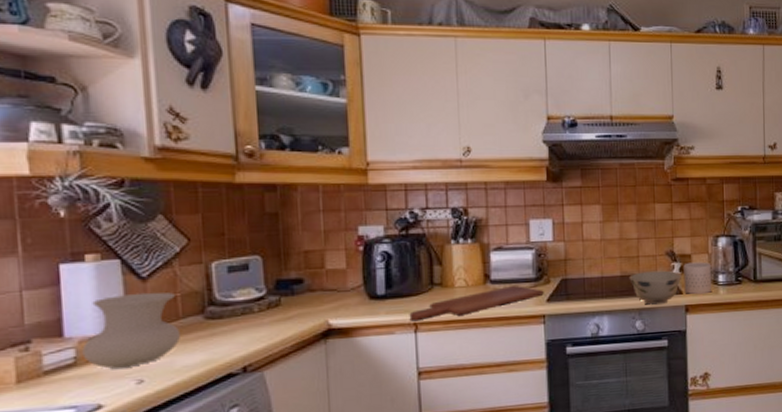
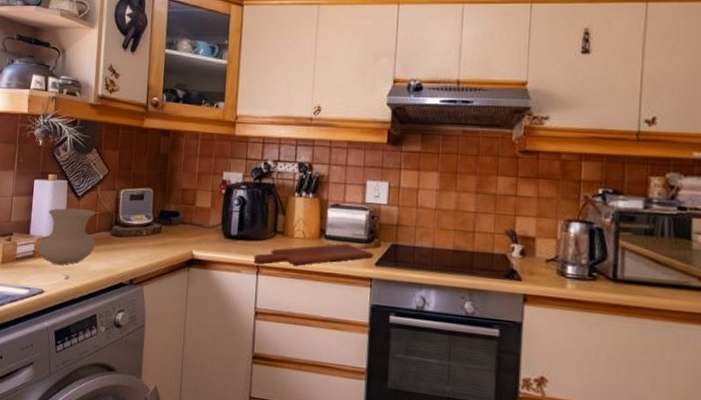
bowl: present [629,270,681,306] -> none [462,249,522,290]
mug: present [683,262,712,295] -> none [524,246,560,286]

